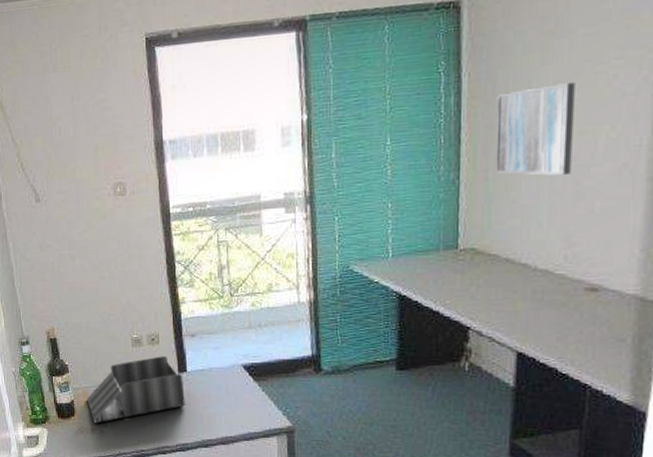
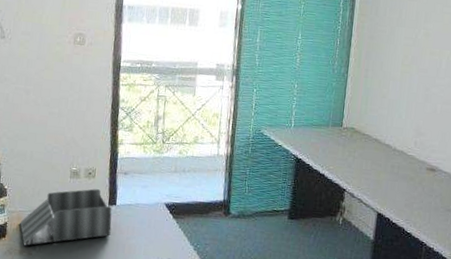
wall art: present [496,83,575,175] -> none [373,15,430,82]

